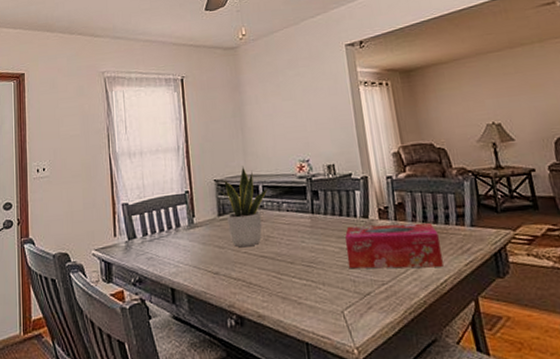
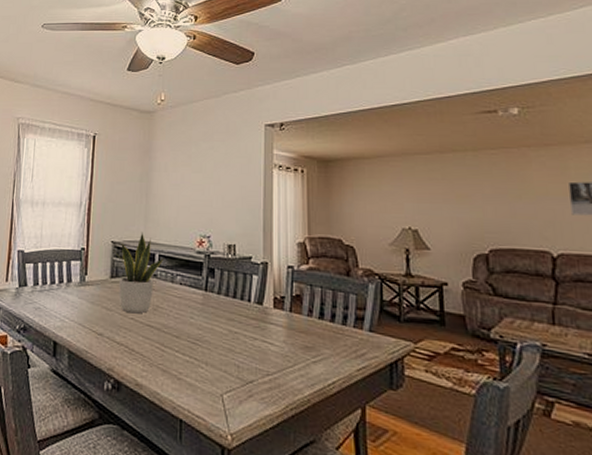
tissue box: present [344,223,443,269] -> none [234,310,334,367]

